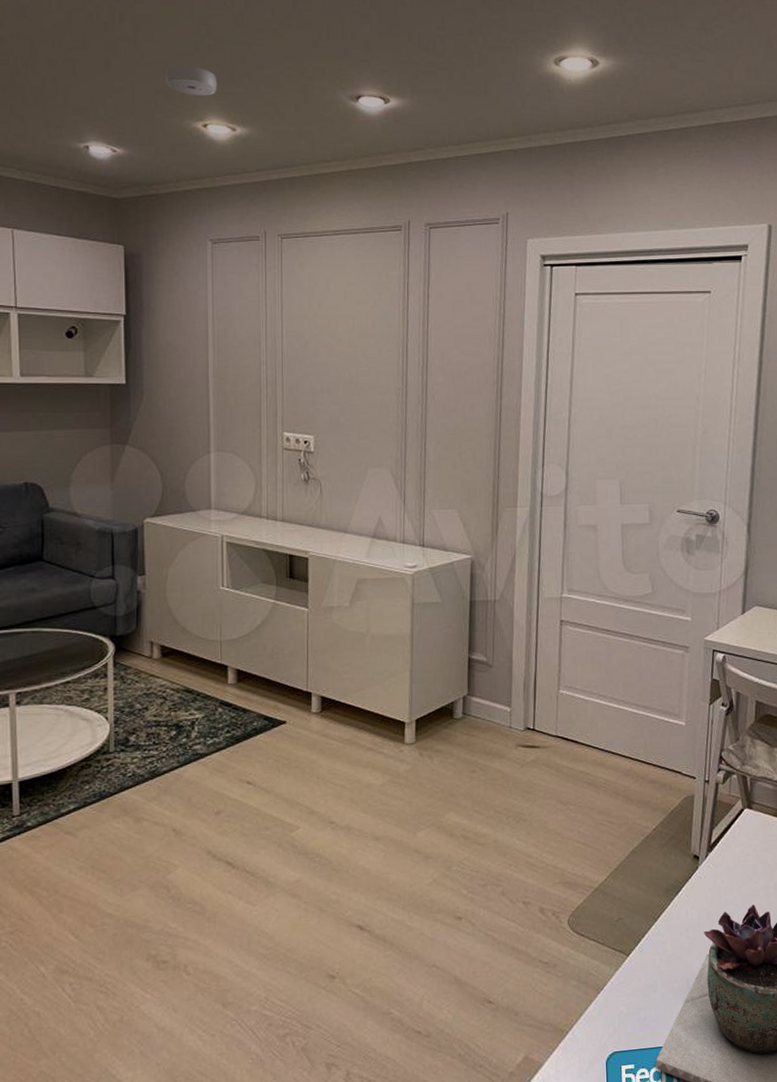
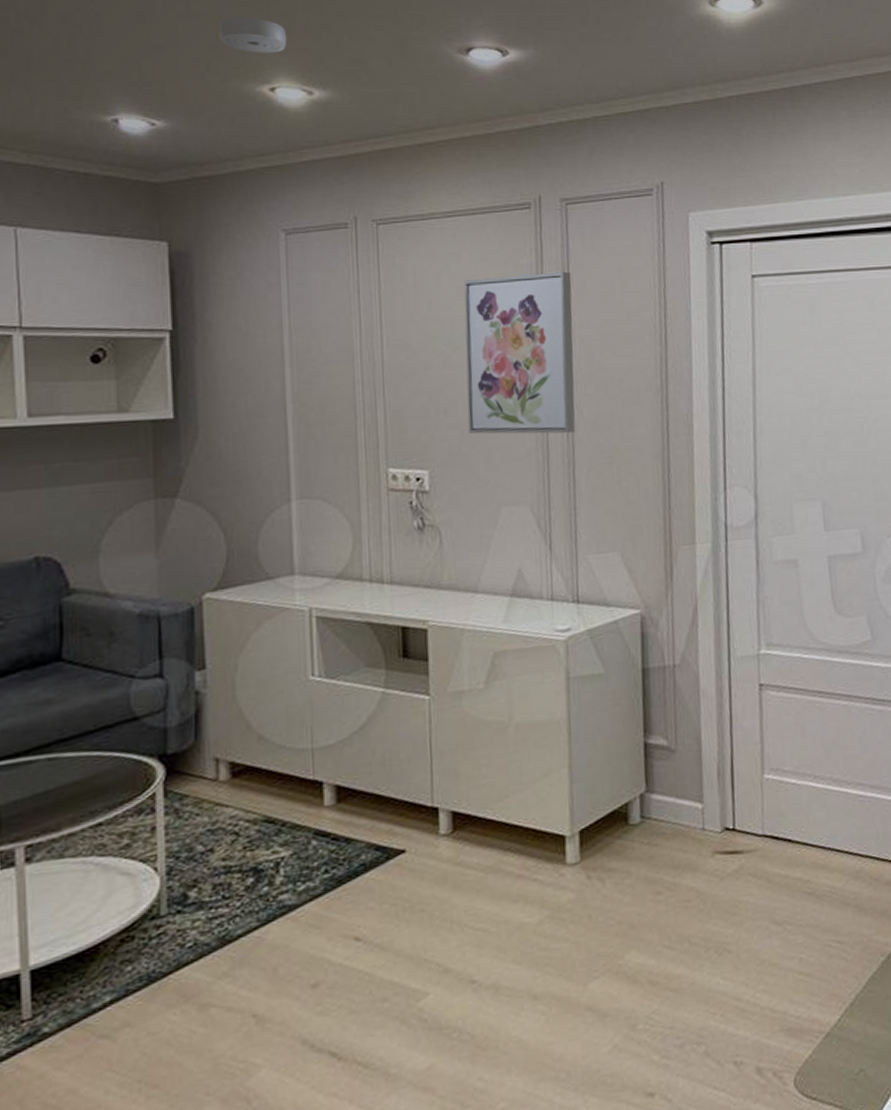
wall art: none [345,283,431,414] -> present [464,271,576,435]

